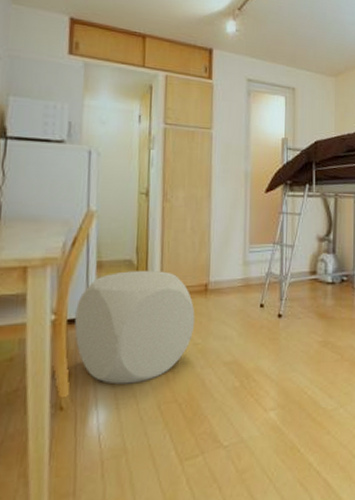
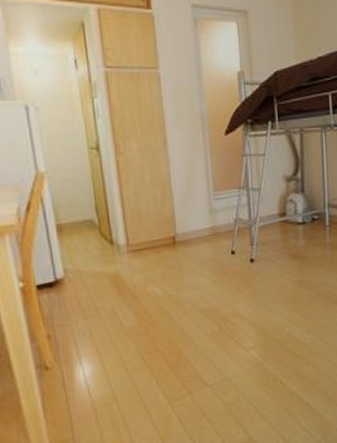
stool: present [74,271,195,385] -> none [43,228,167,342]

